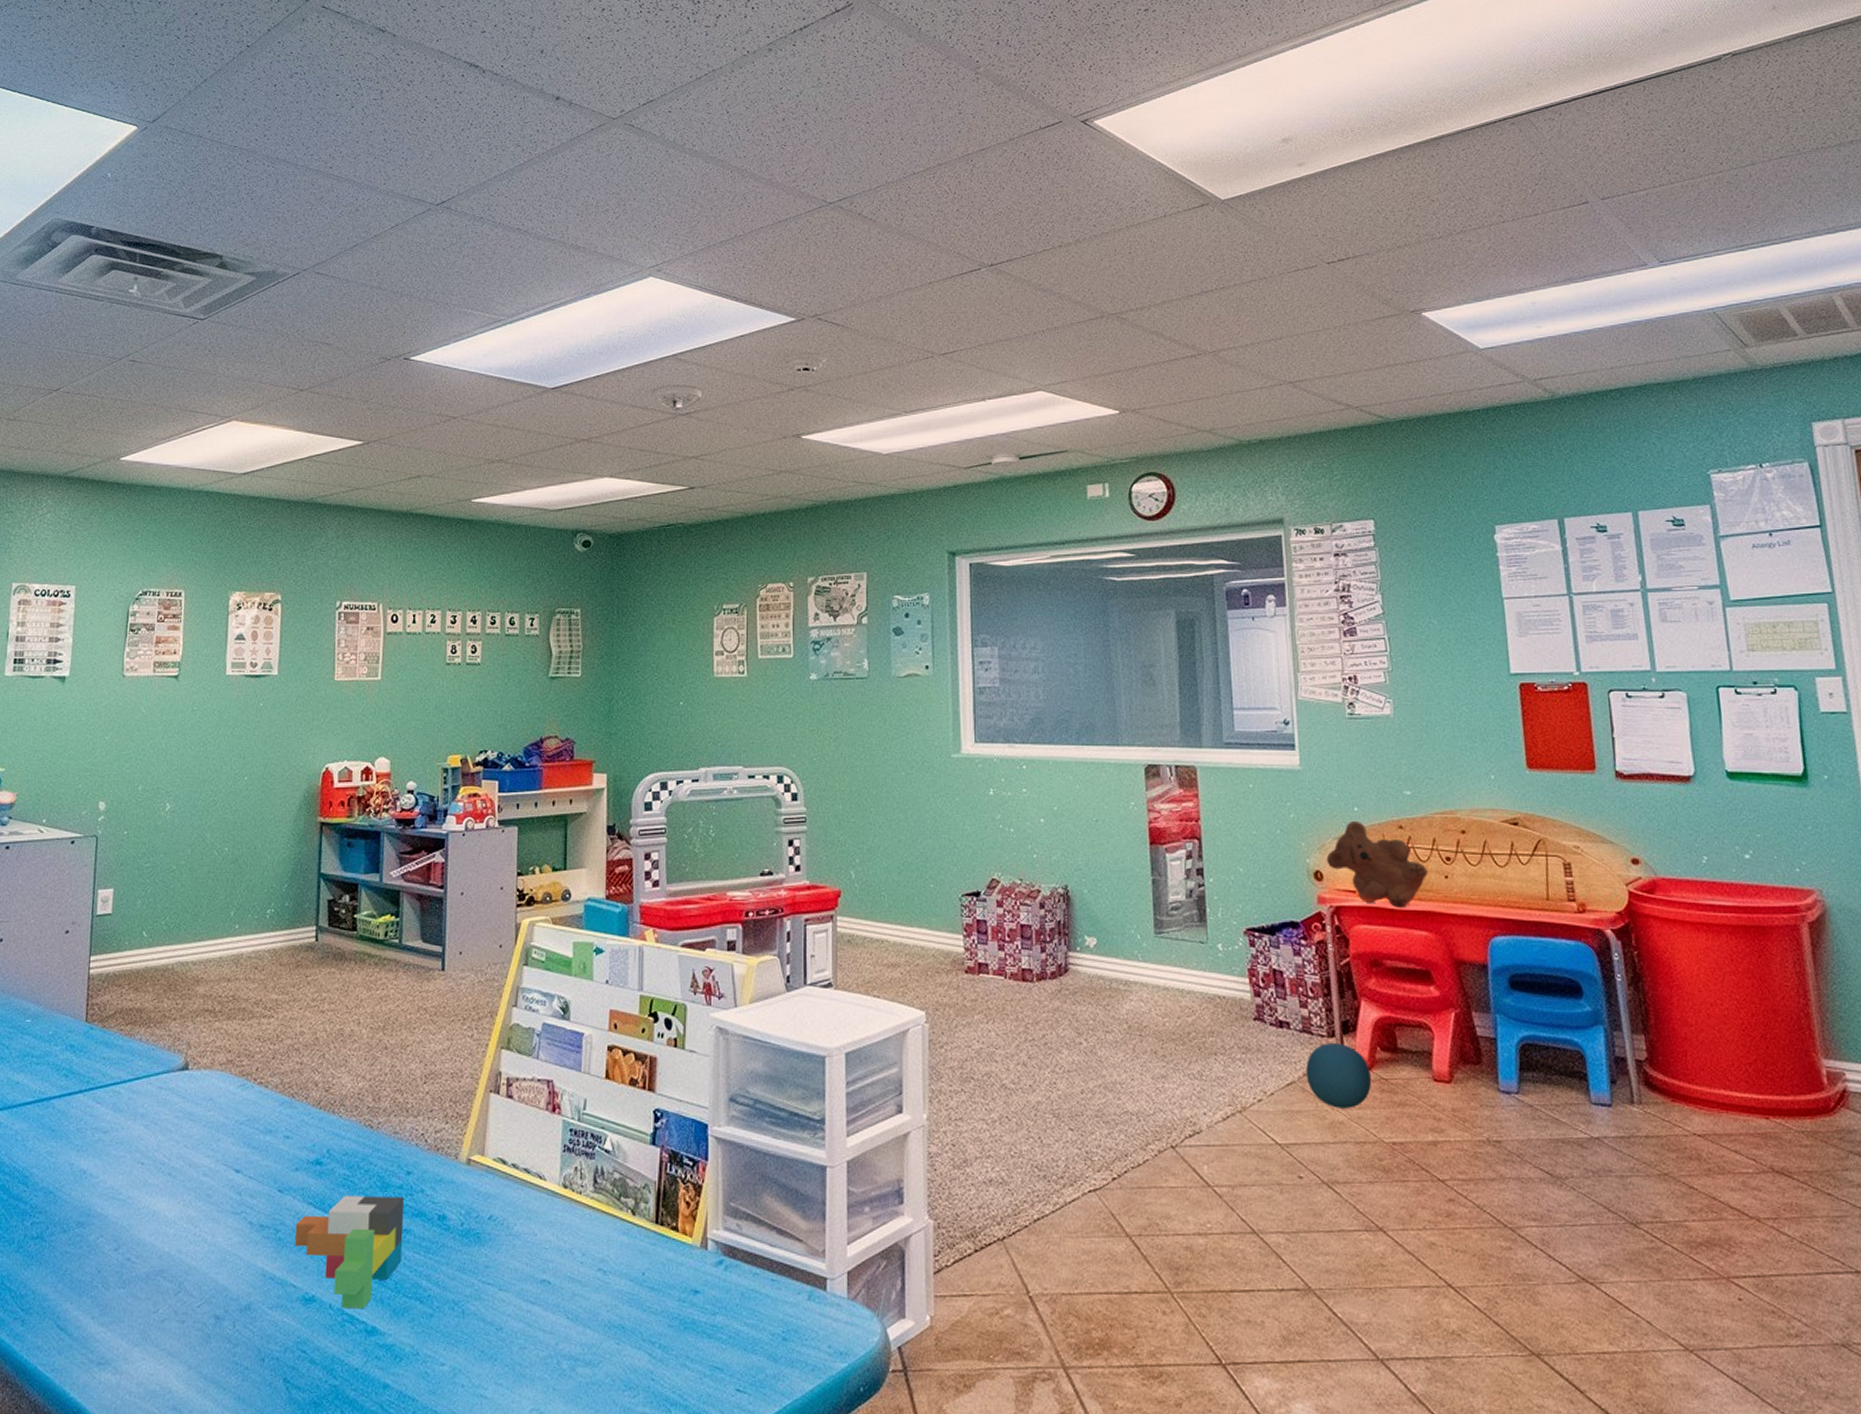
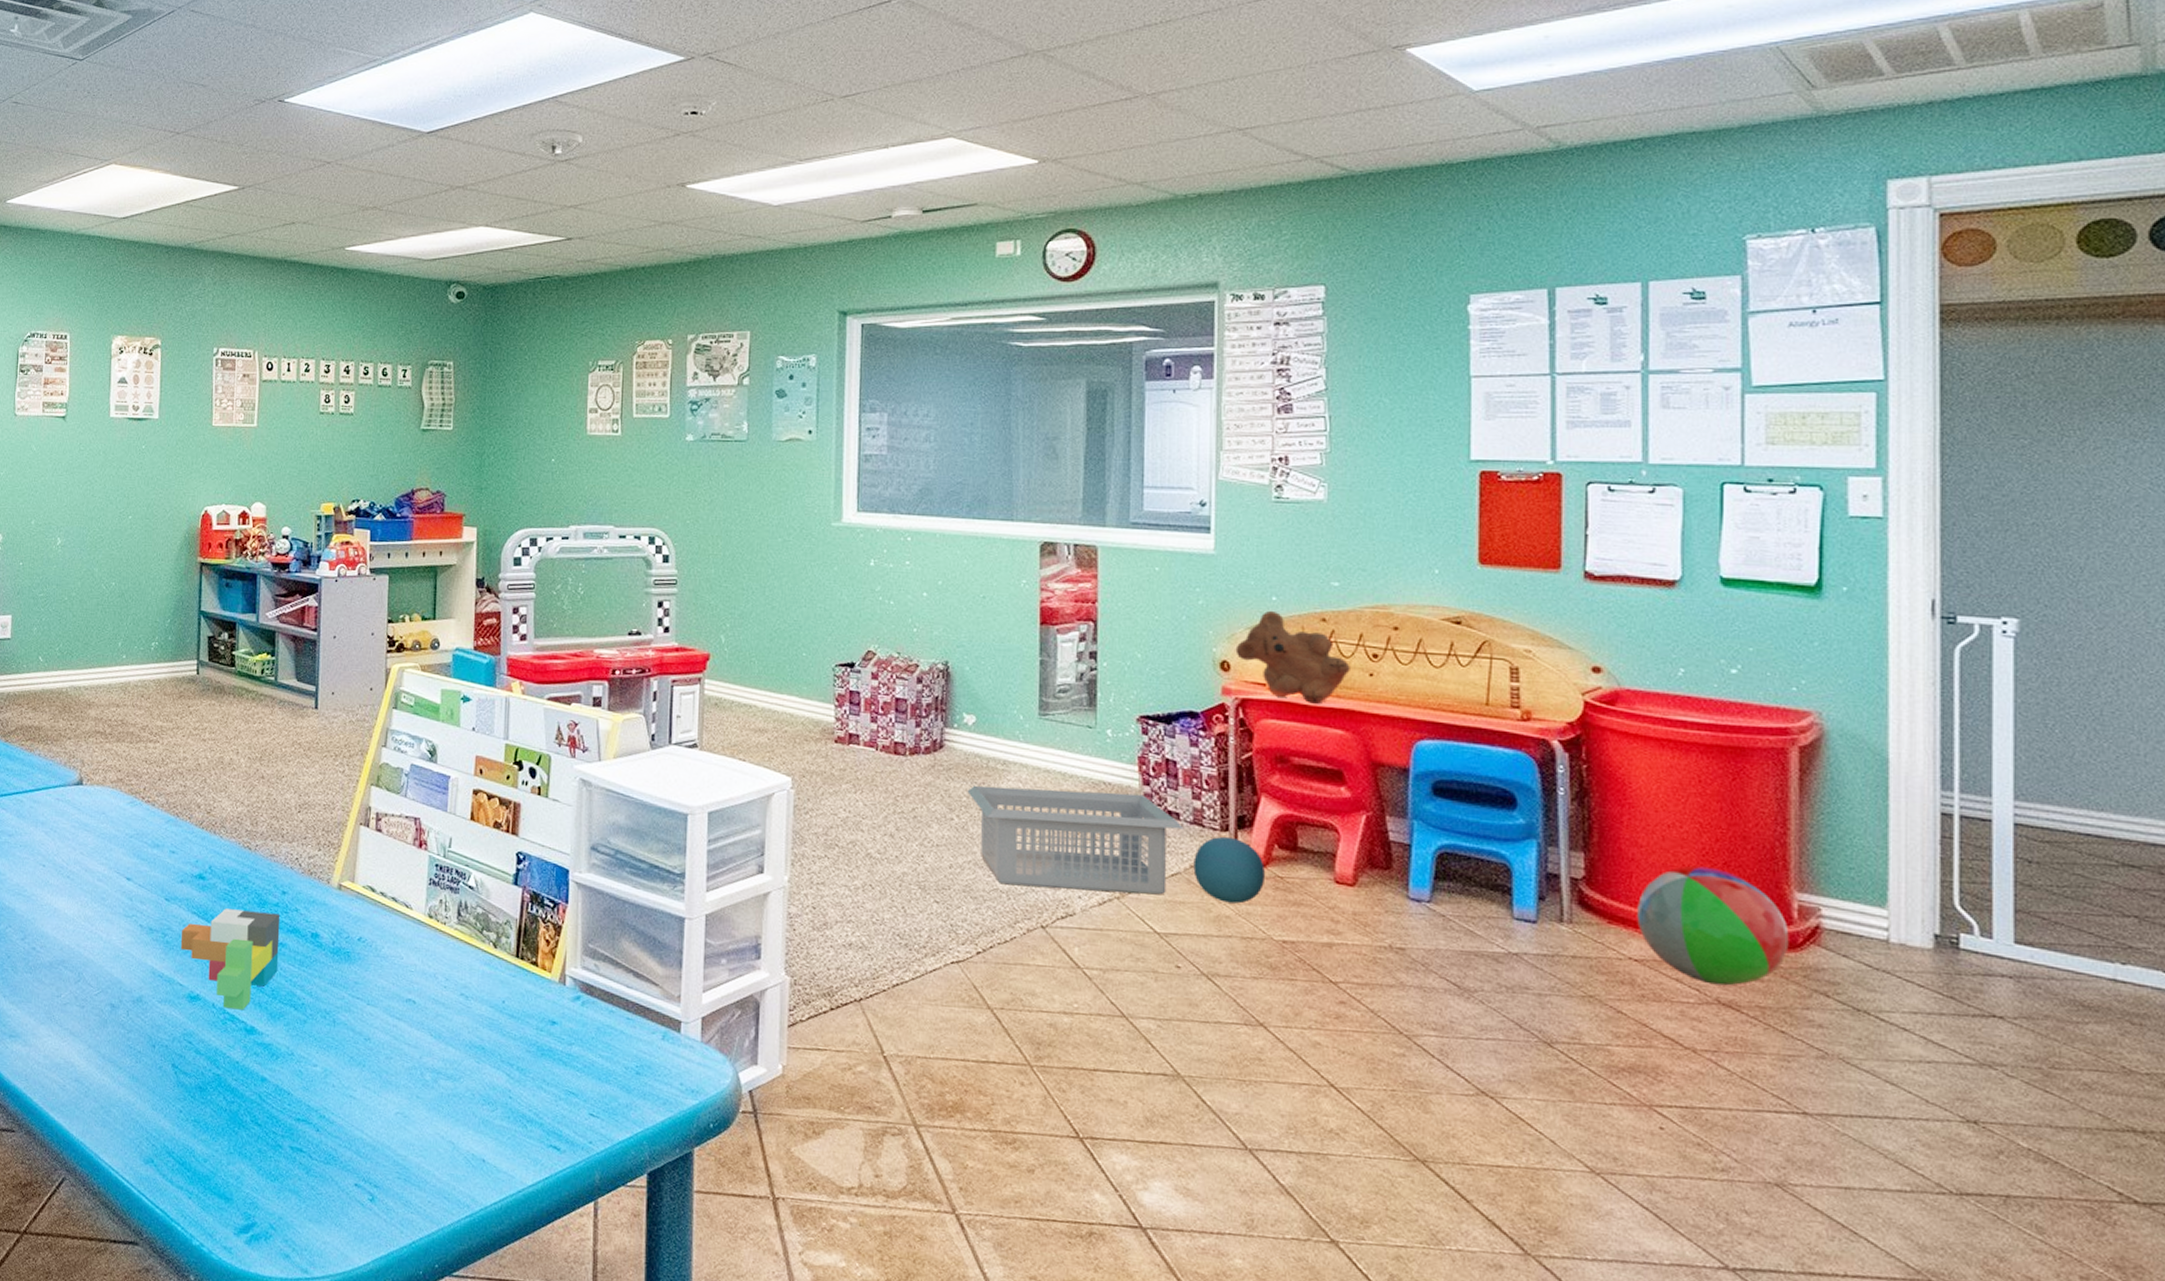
storage basket: none [1093,1006,1295,1107] -> present [967,785,1184,895]
beach ball: none [1694,1040,1824,1154] -> present [1637,865,1789,986]

